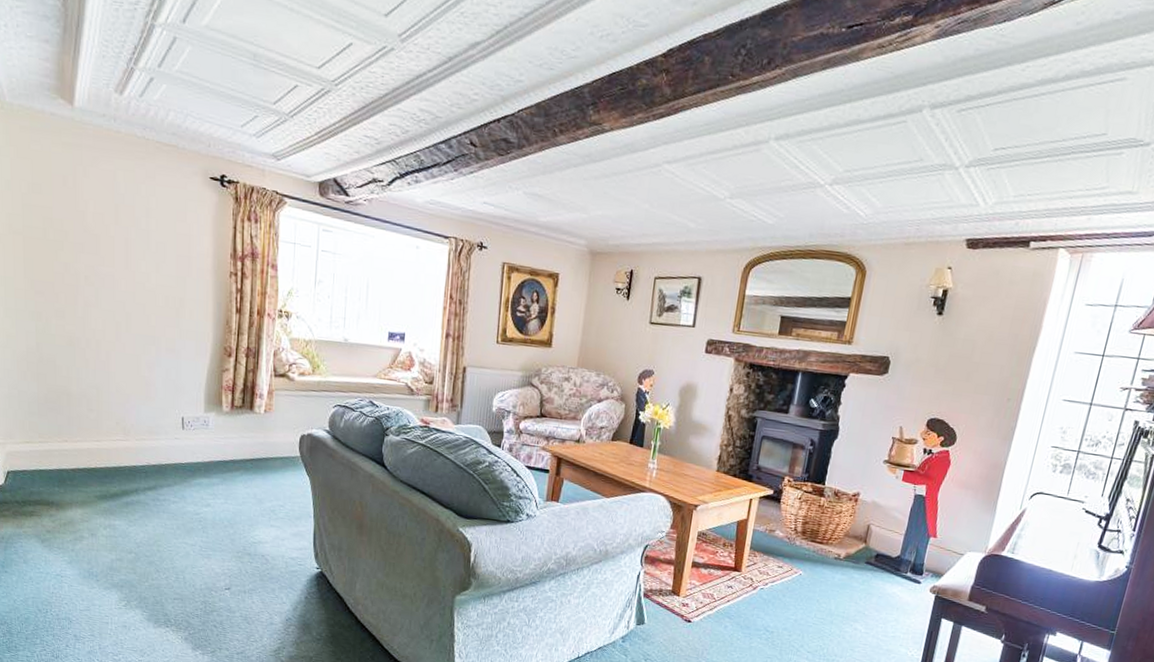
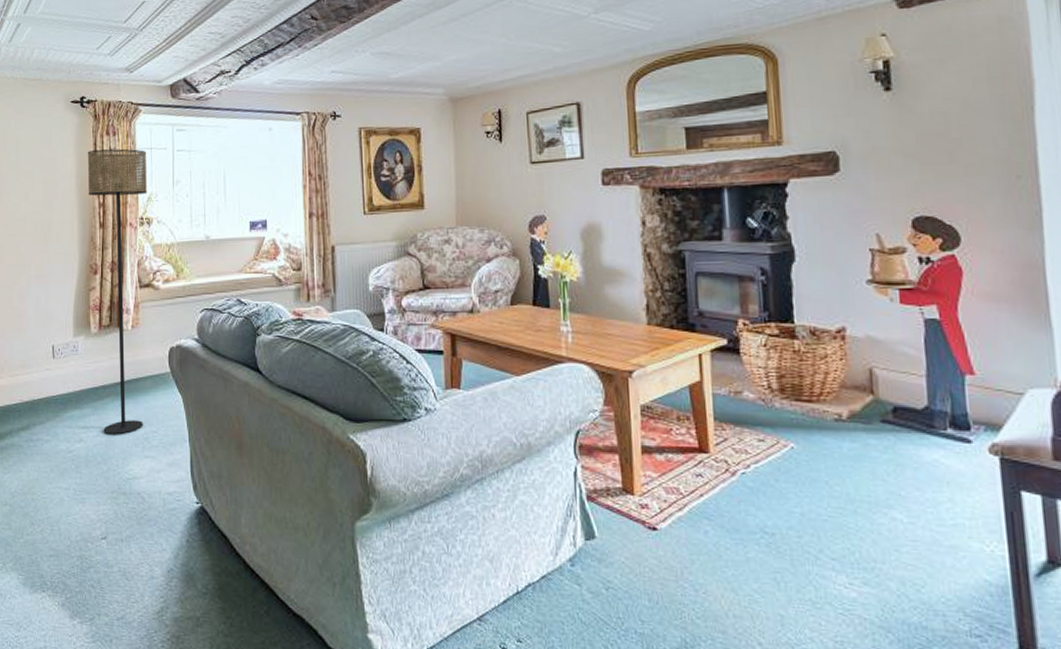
floor lamp: none [225,233,289,505] -> present [87,148,147,435]

